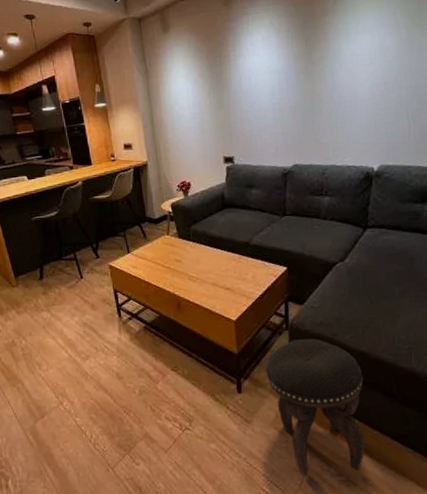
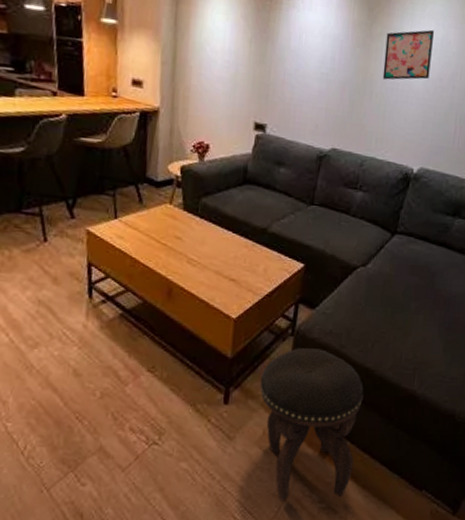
wall art: none [326,41,374,96] -> present [382,29,434,80]

